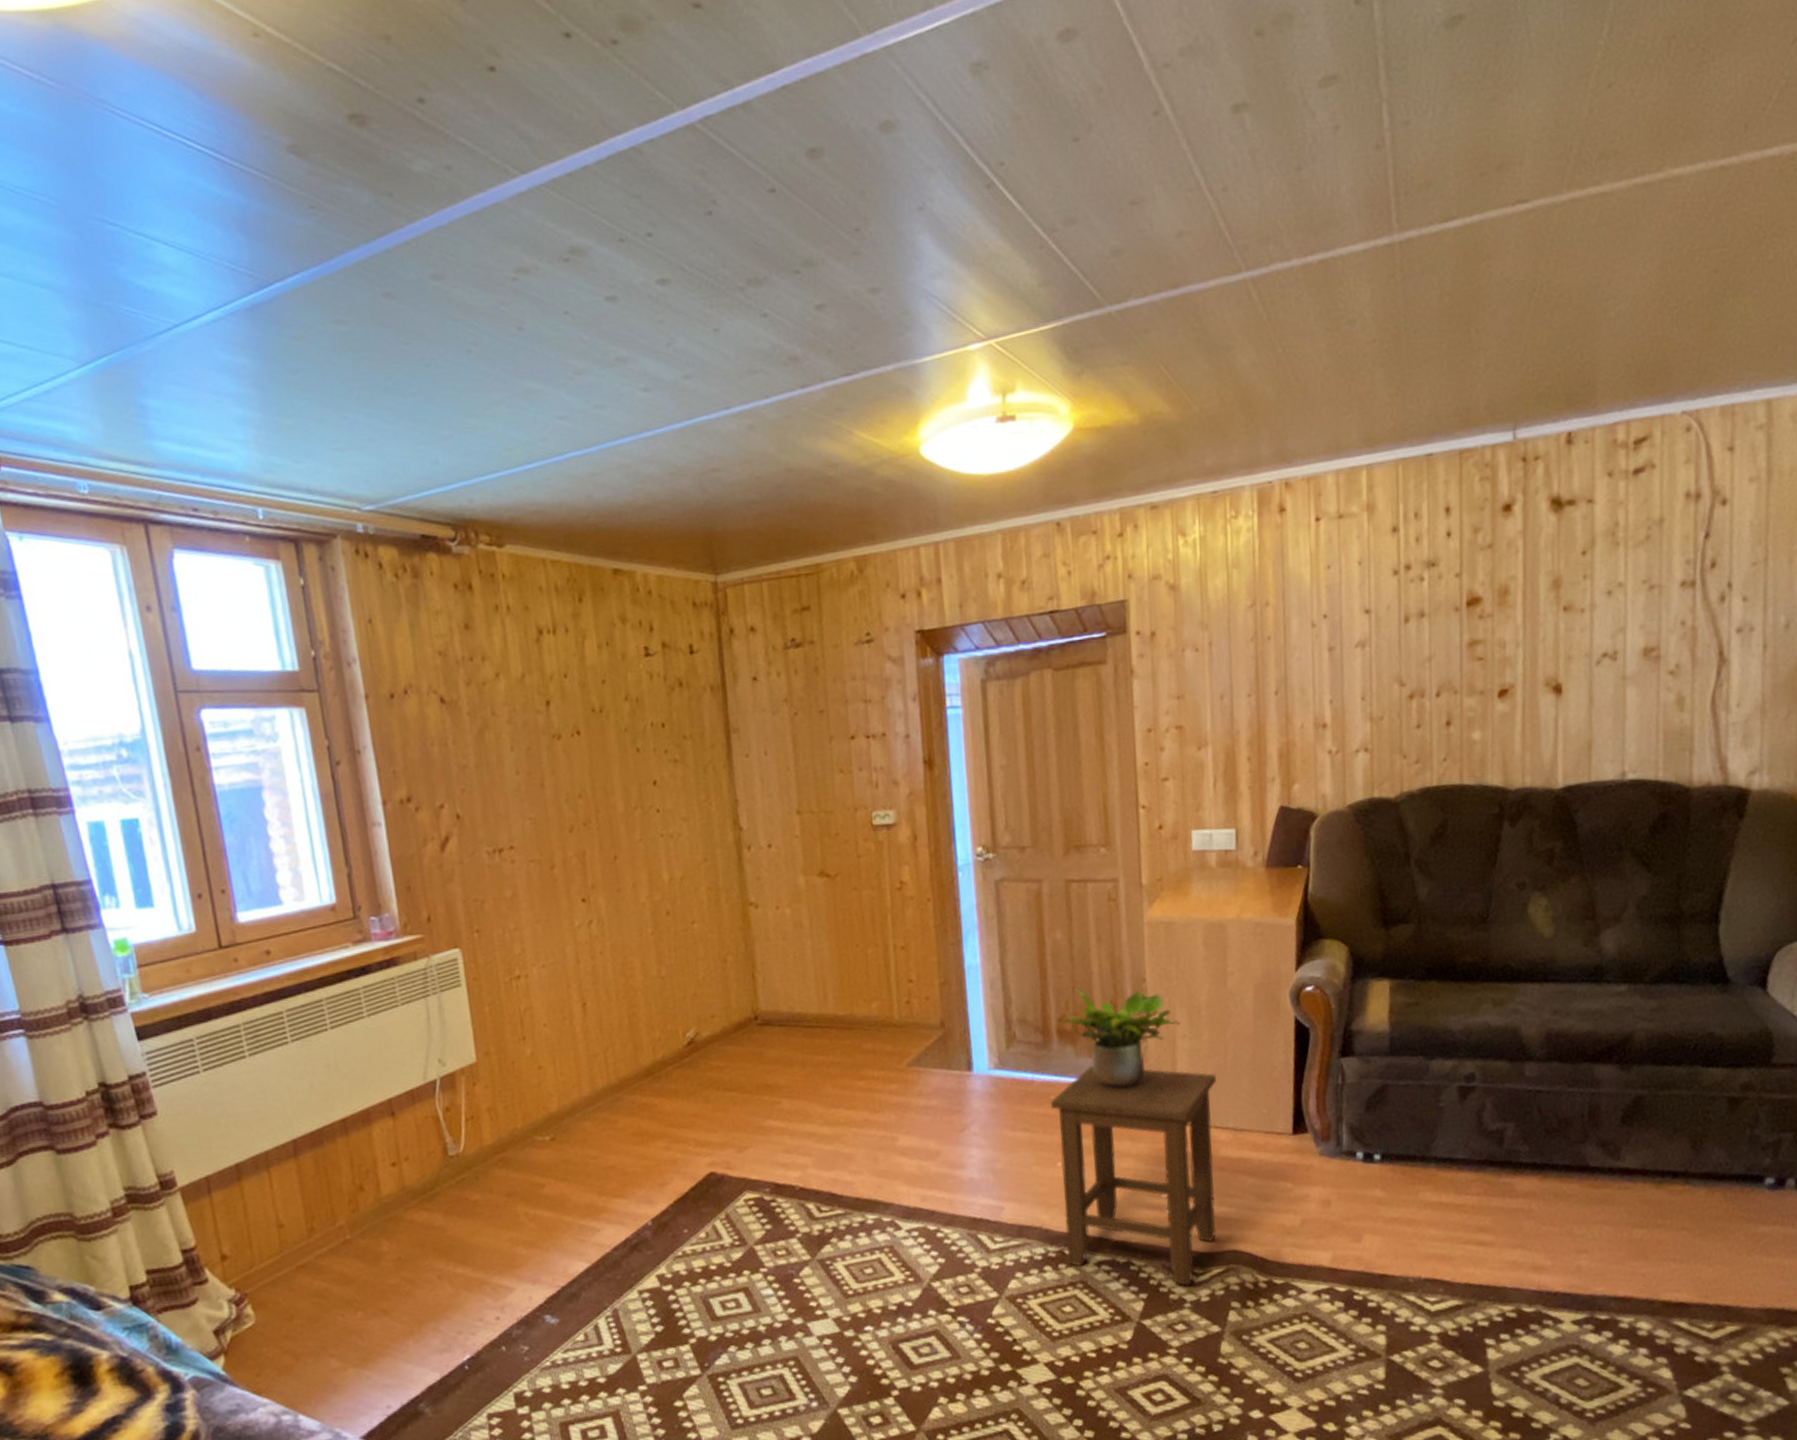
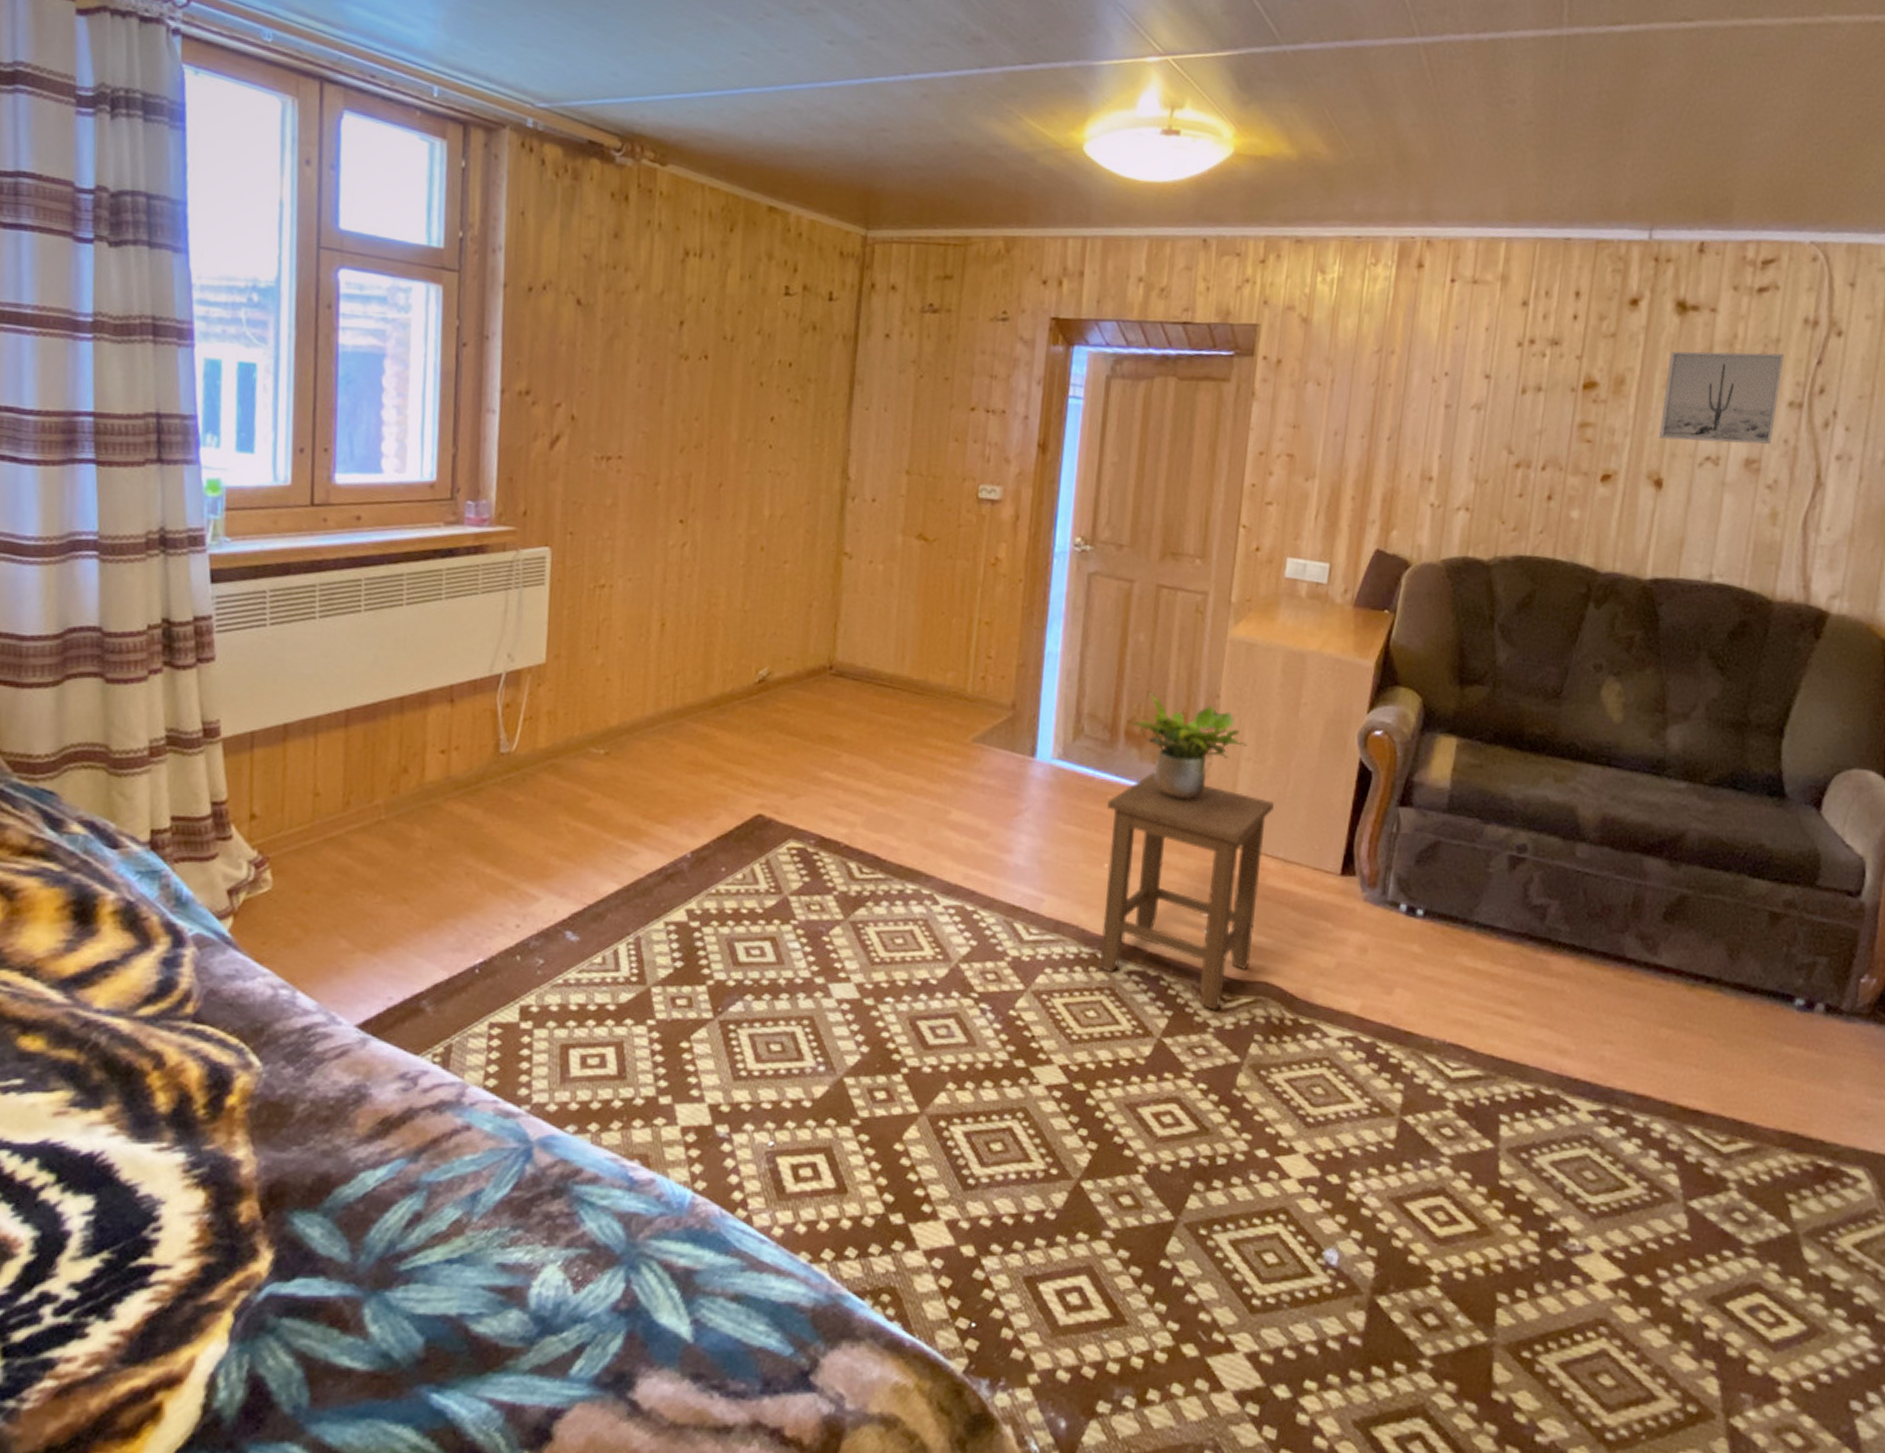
wall art: none [1551,533,1670,643] -> present [1658,351,1785,445]

